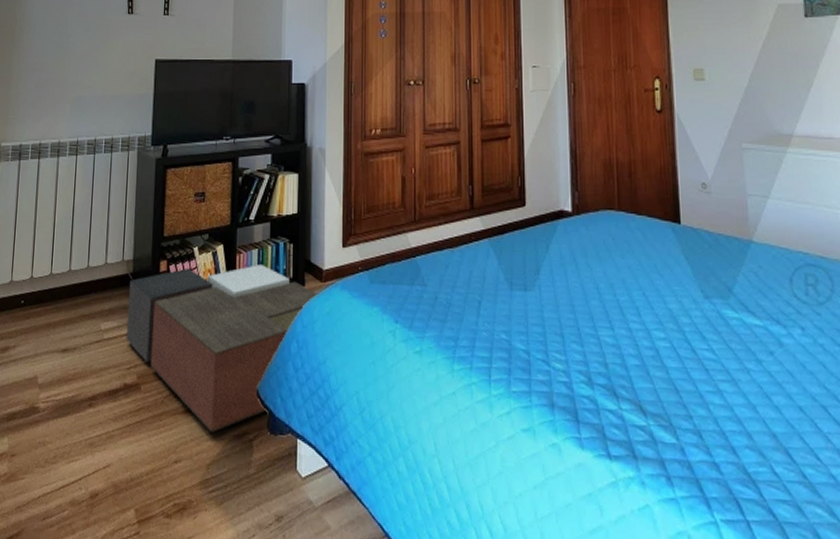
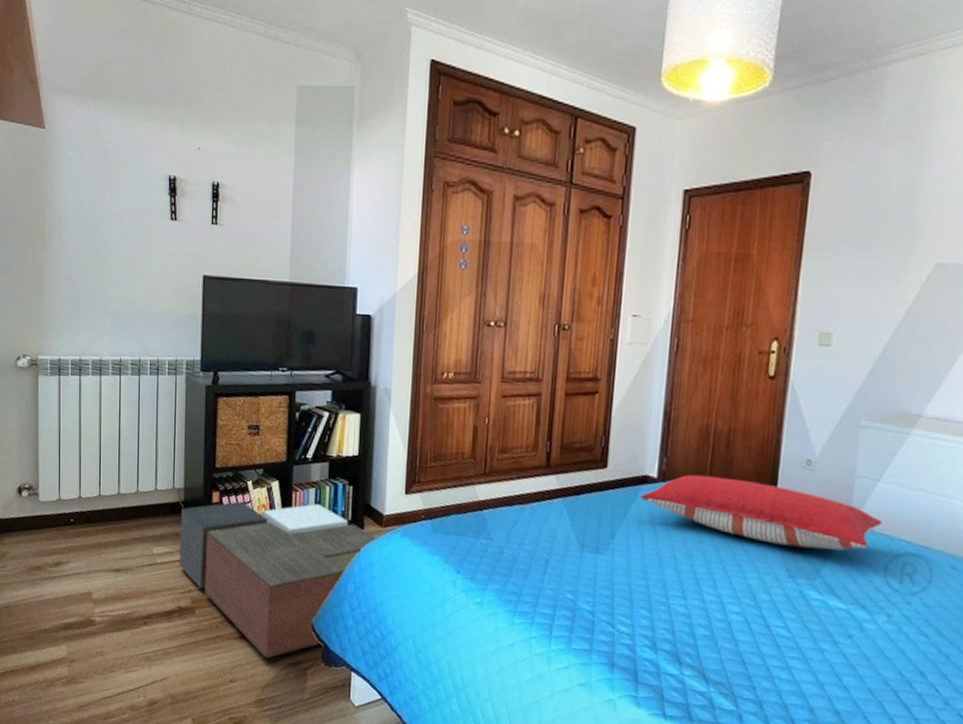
pillow: none [558,205,780,268] -> present [639,474,883,551]

